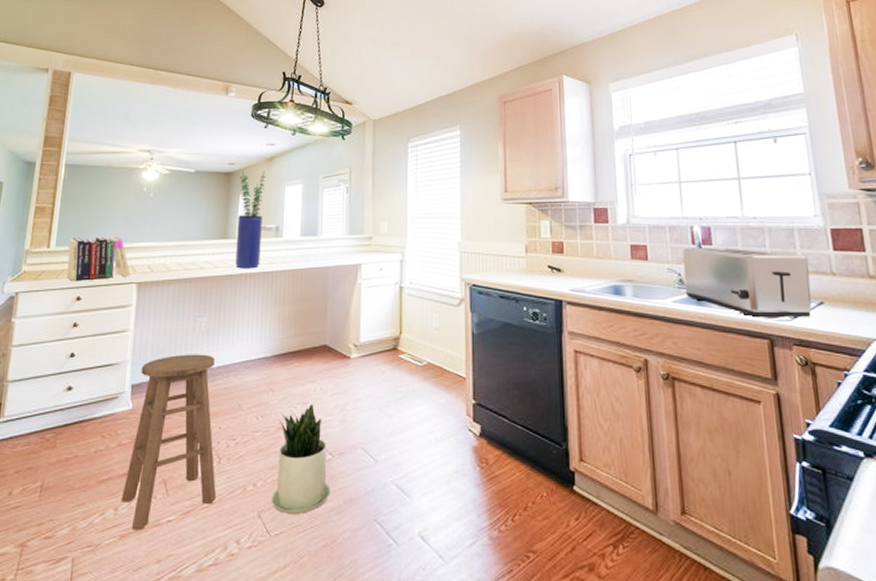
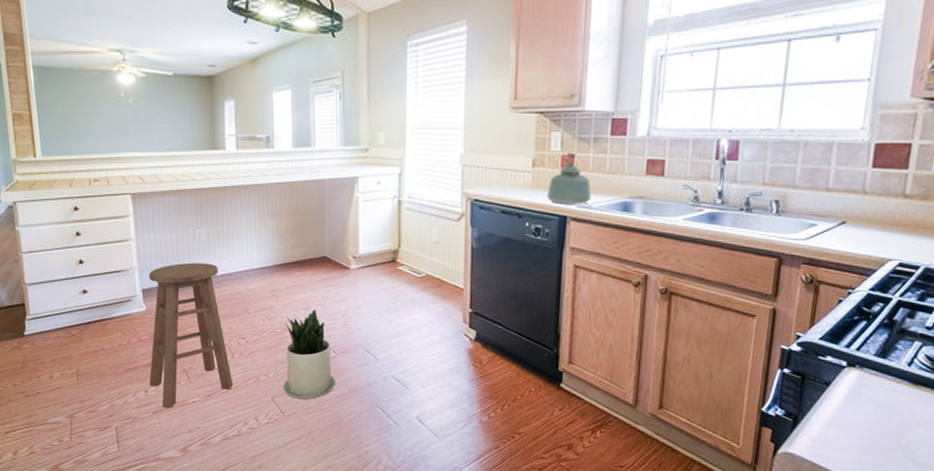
books: present [67,236,131,282] -> none [53,146,123,192]
vase: present [235,170,266,269] -> none [222,73,253,181]
kettle: none [542,239,583,288] -> present [547,152,591,204]
toaster: present [683,248,812,317] -> none [699,163,842,236]

